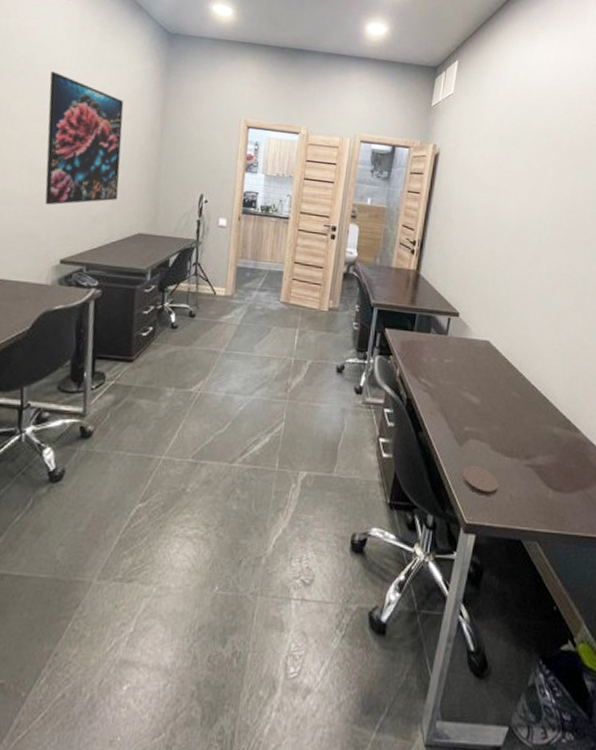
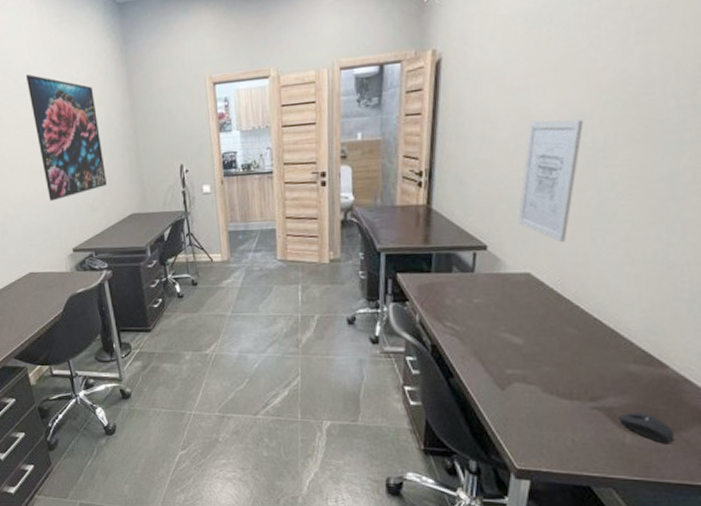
coaster: present [462,465,498,496] -> none [507,409,556,441]
wall art: none [484,216,534,319] -> present [518,119,584,243]
mouse: none [545,470,582,500] -> present [619,411,675,445]

